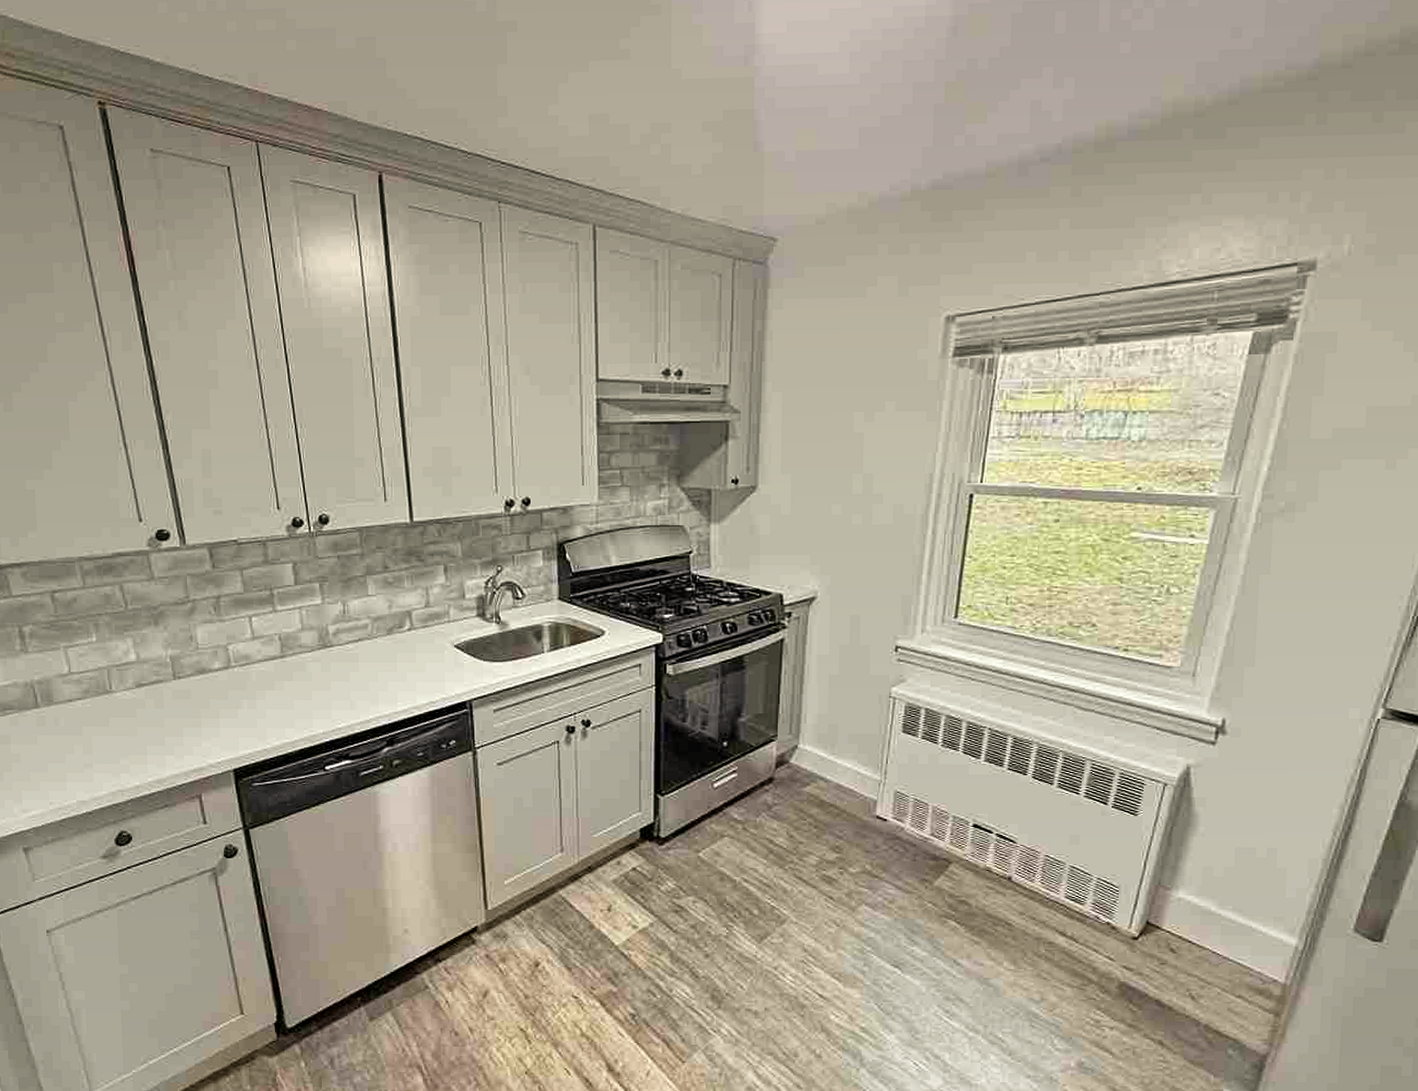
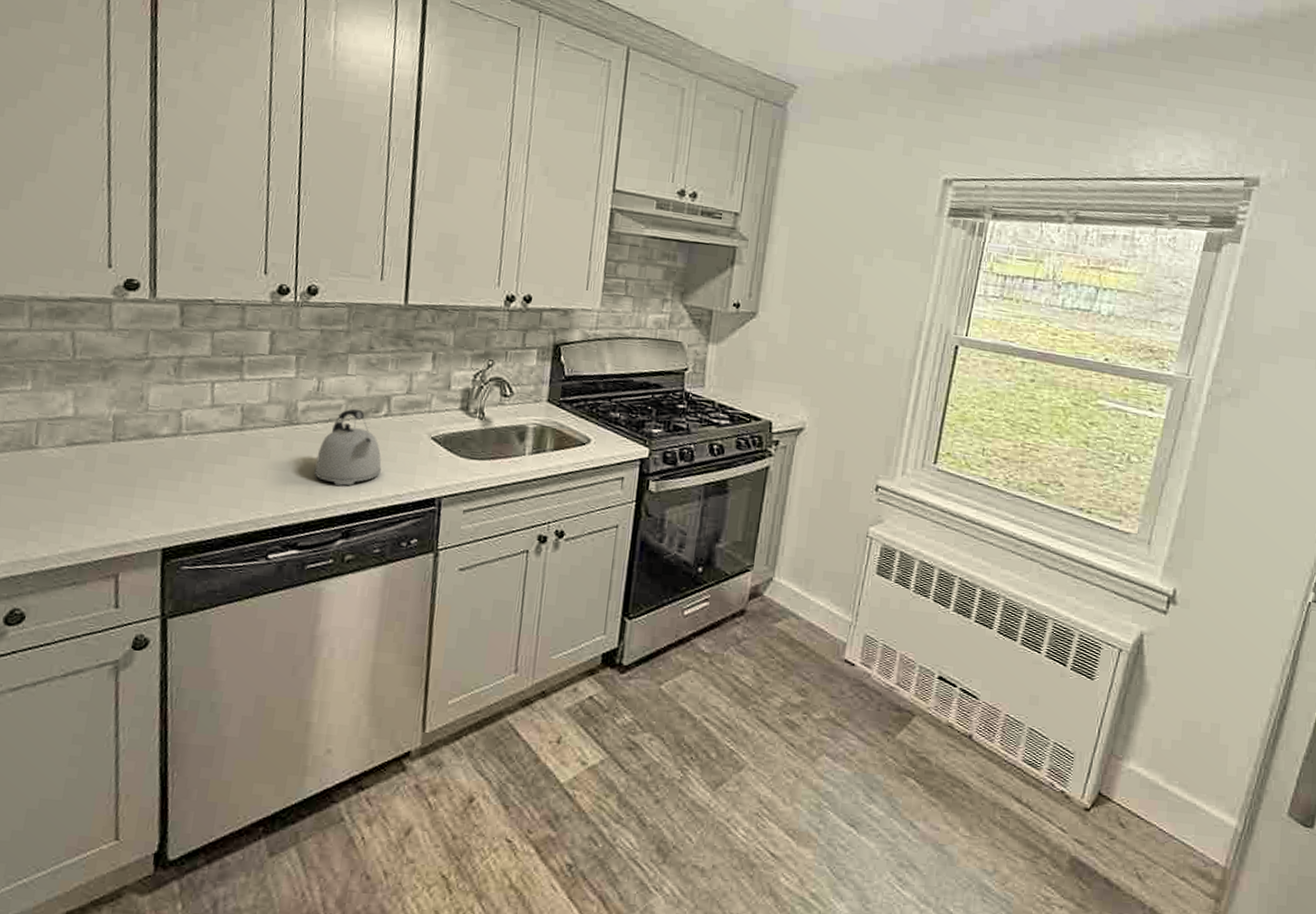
kettle: none [353,626,413,698] -> present [314,409,382,486]

